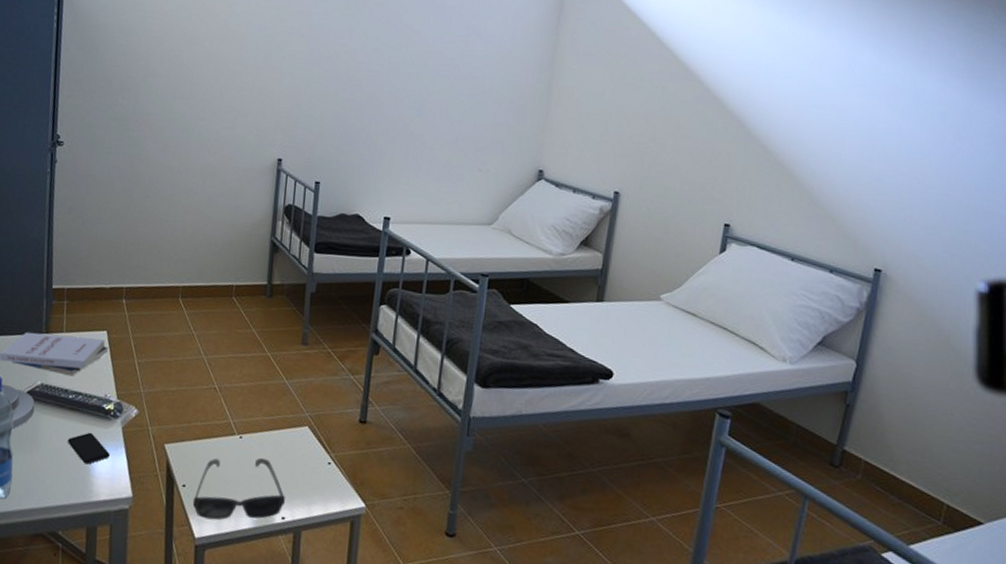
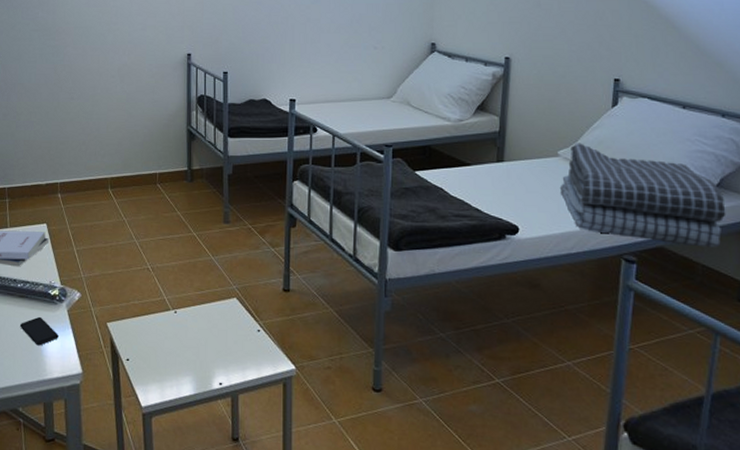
glasses: present [192,458,285,520] -> none [137,330,221,389]
towel: none [659,287,826,408] -> present [559,143,726,248]

